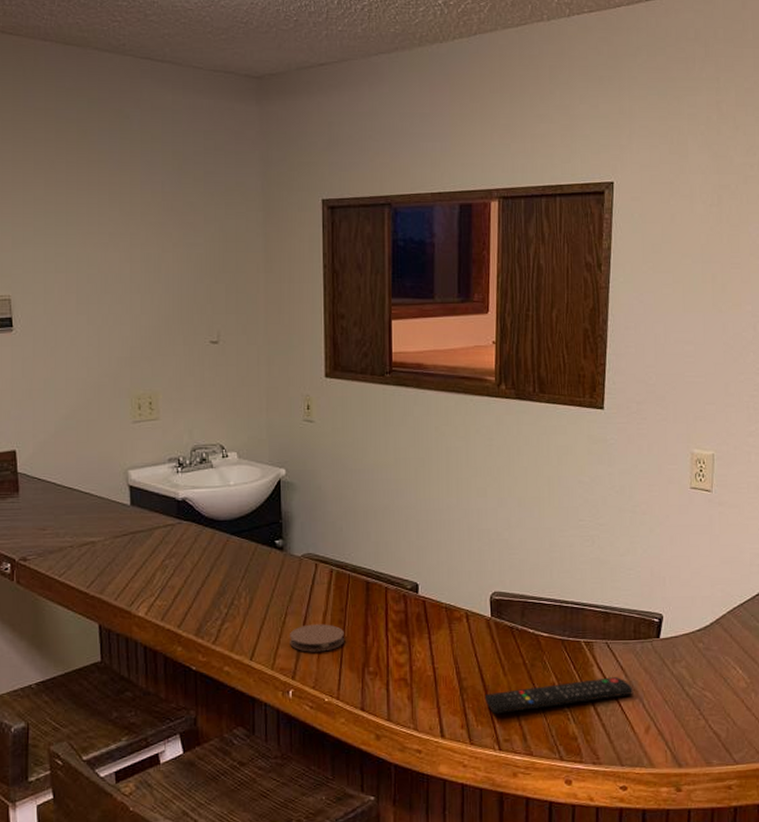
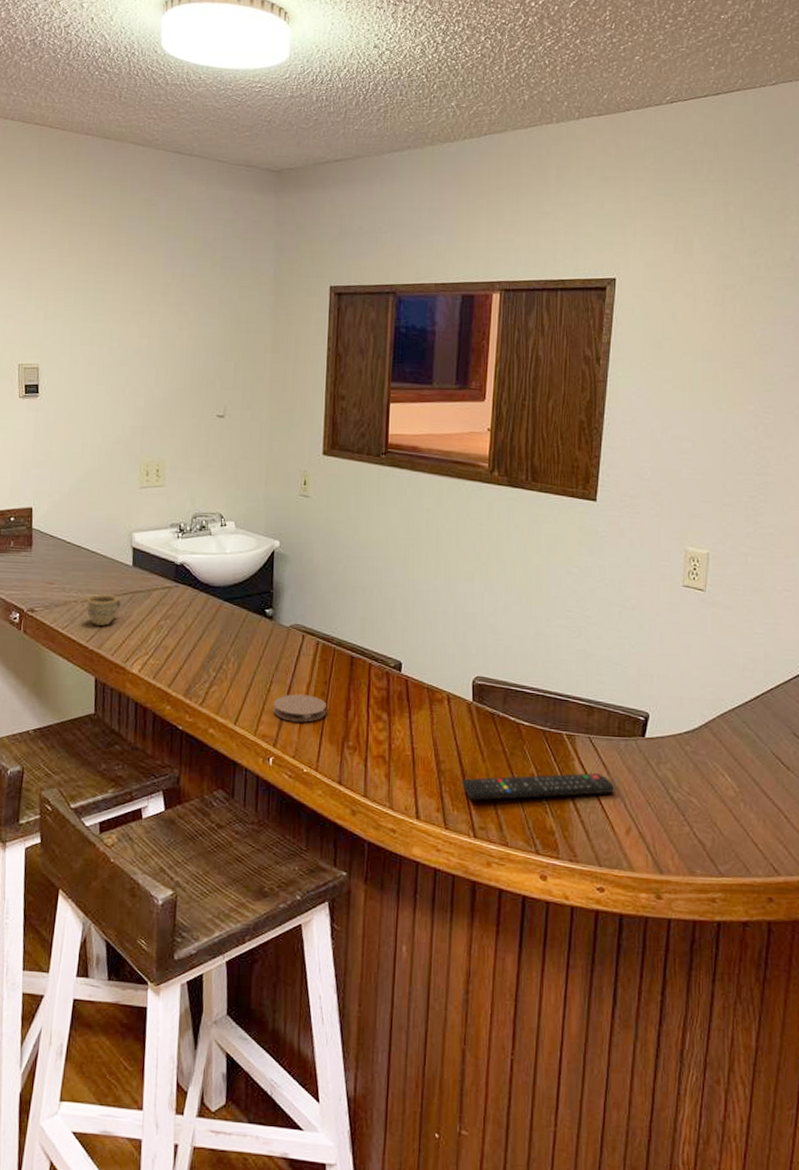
cup: none [83,536,122,570] -> present [85,594,122,626]

